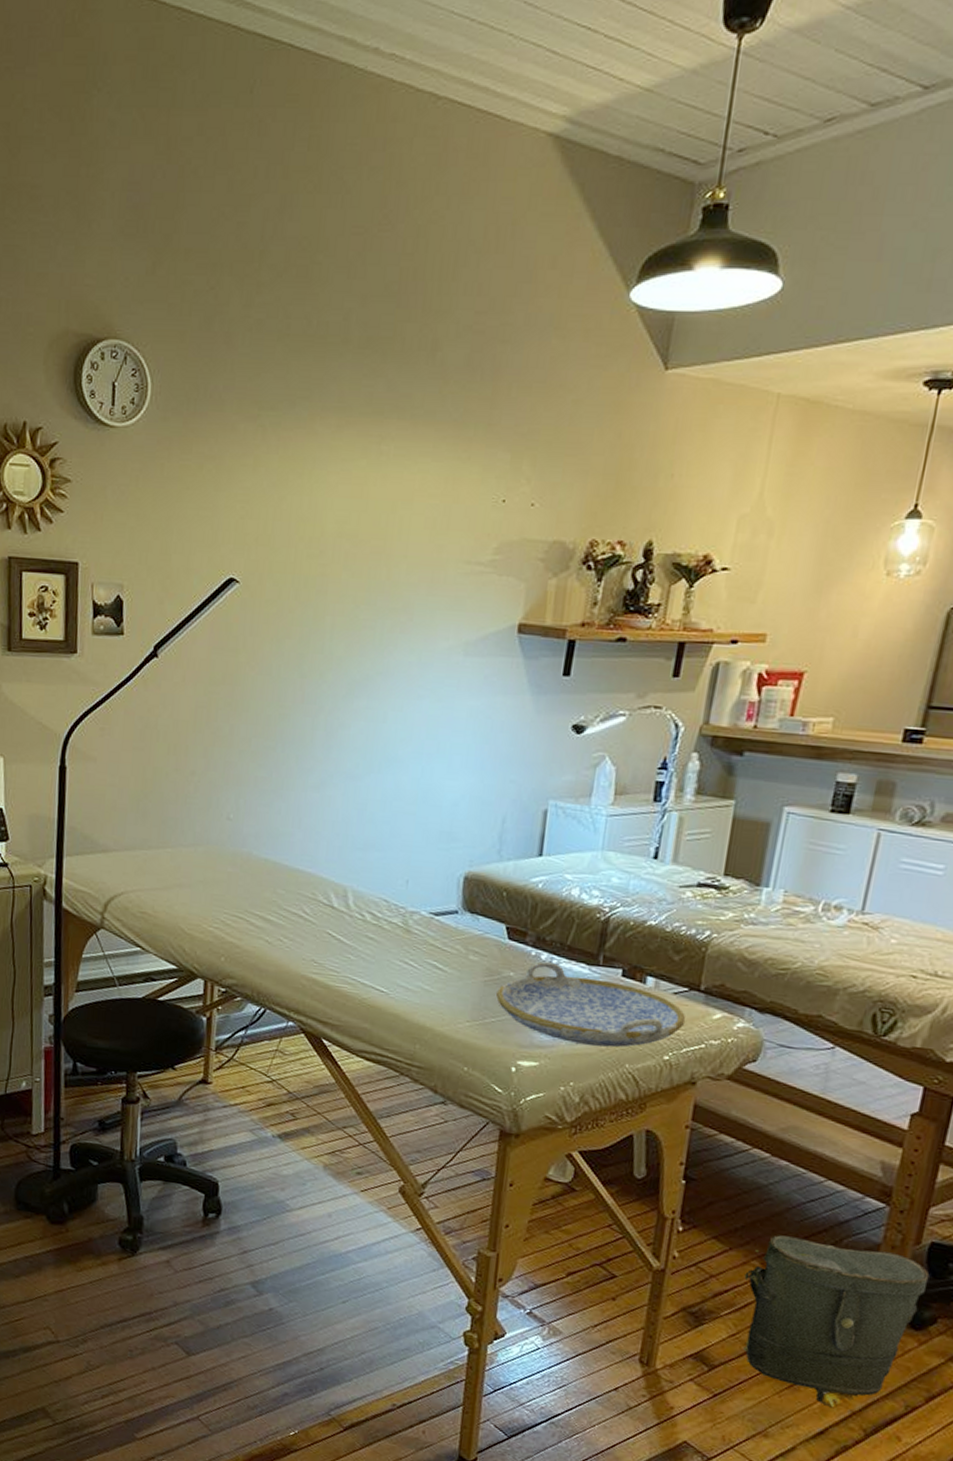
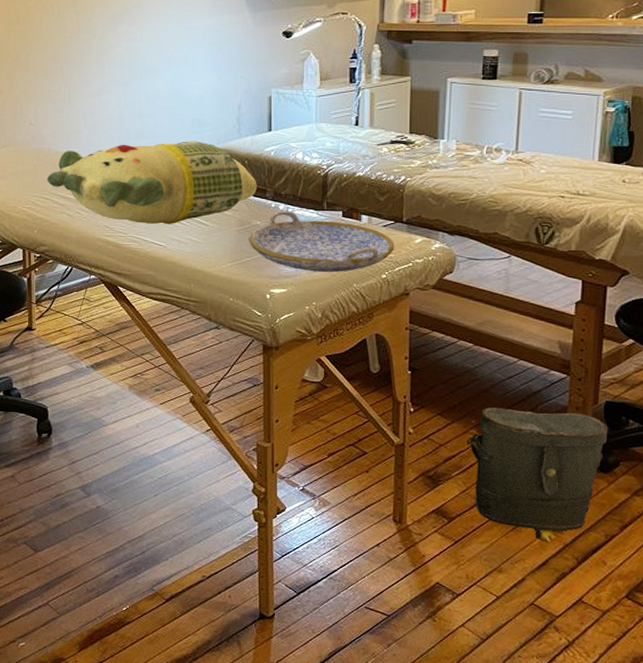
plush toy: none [243,855,516,966] -> present [47,141,257,224]

